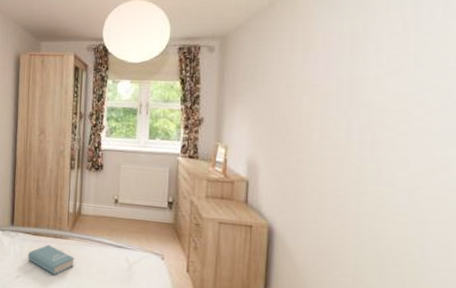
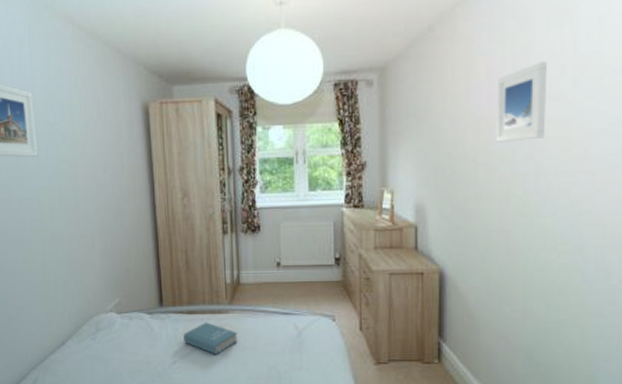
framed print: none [332,38,388,111] -> present [496,61,548,143]

